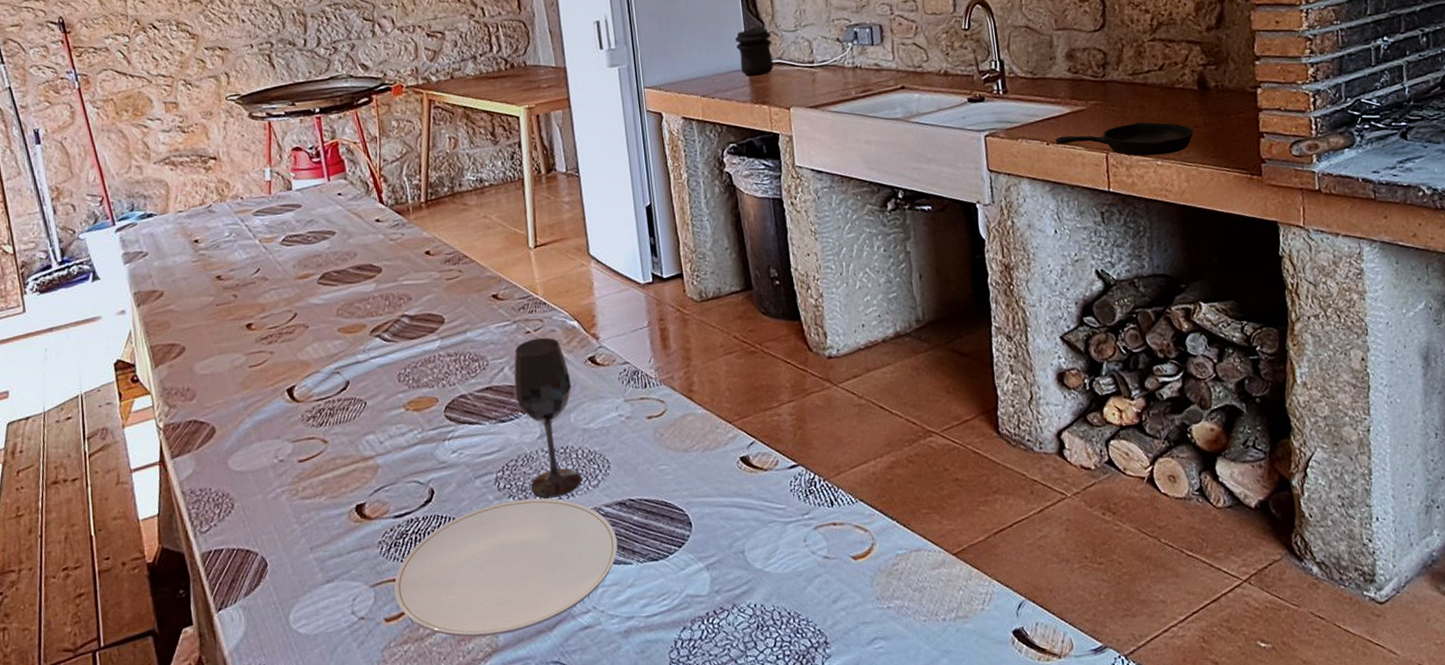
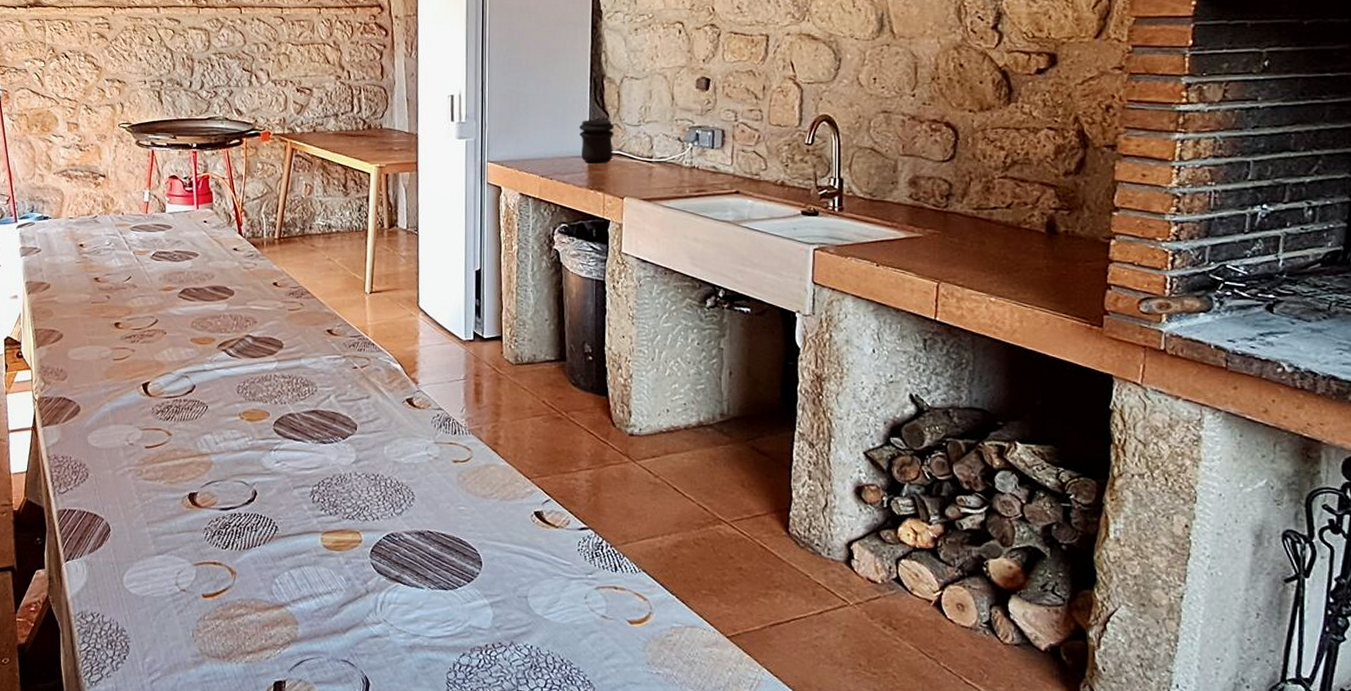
plate: present [394,498,618,638] -> none [213,513,413,628]
wine glass: present [513,337,583,499] -> none [337,374,388,518]
frying pan: present [1055,121,1194,156] -> none [885,256,1034,292]

